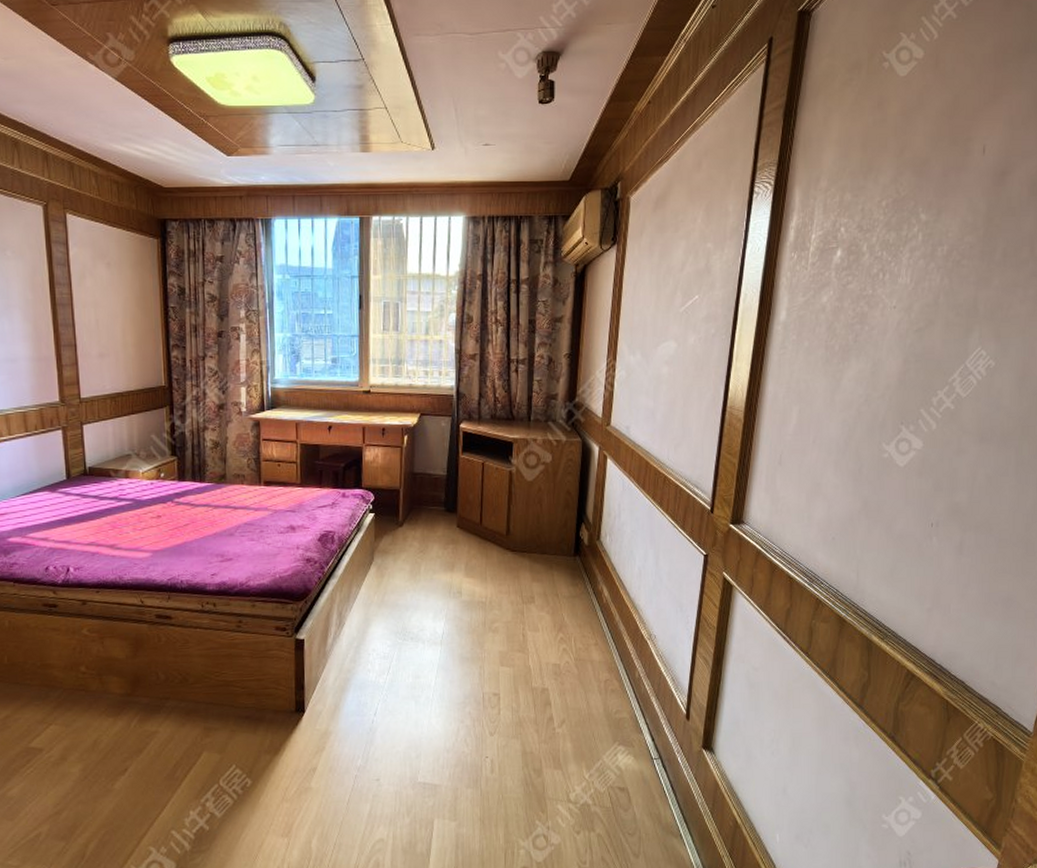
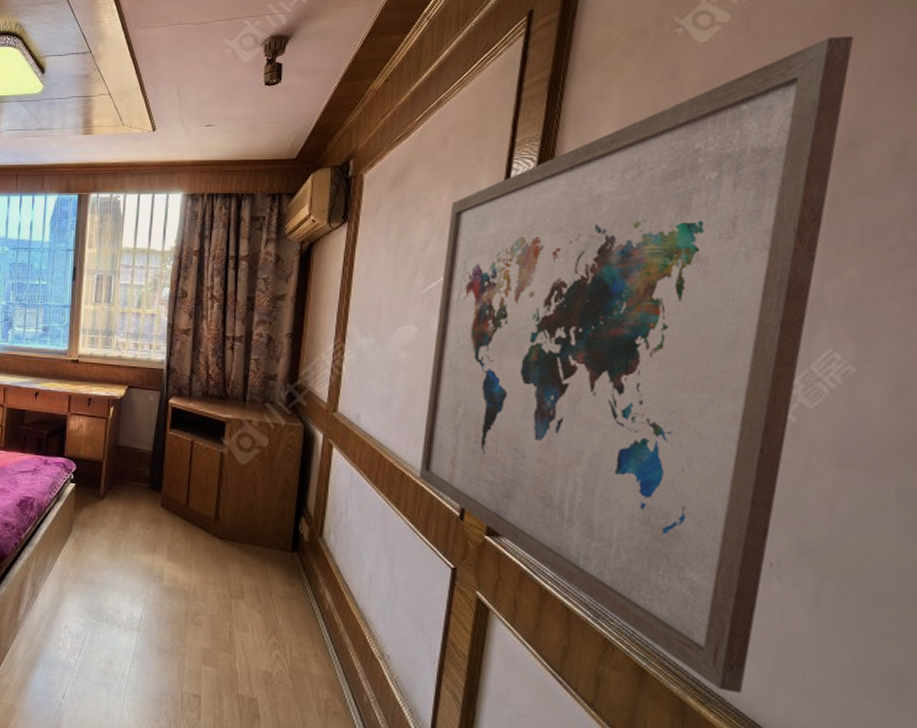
wall art: none [678,75,1009,628] -> present [419,35,853,694]

